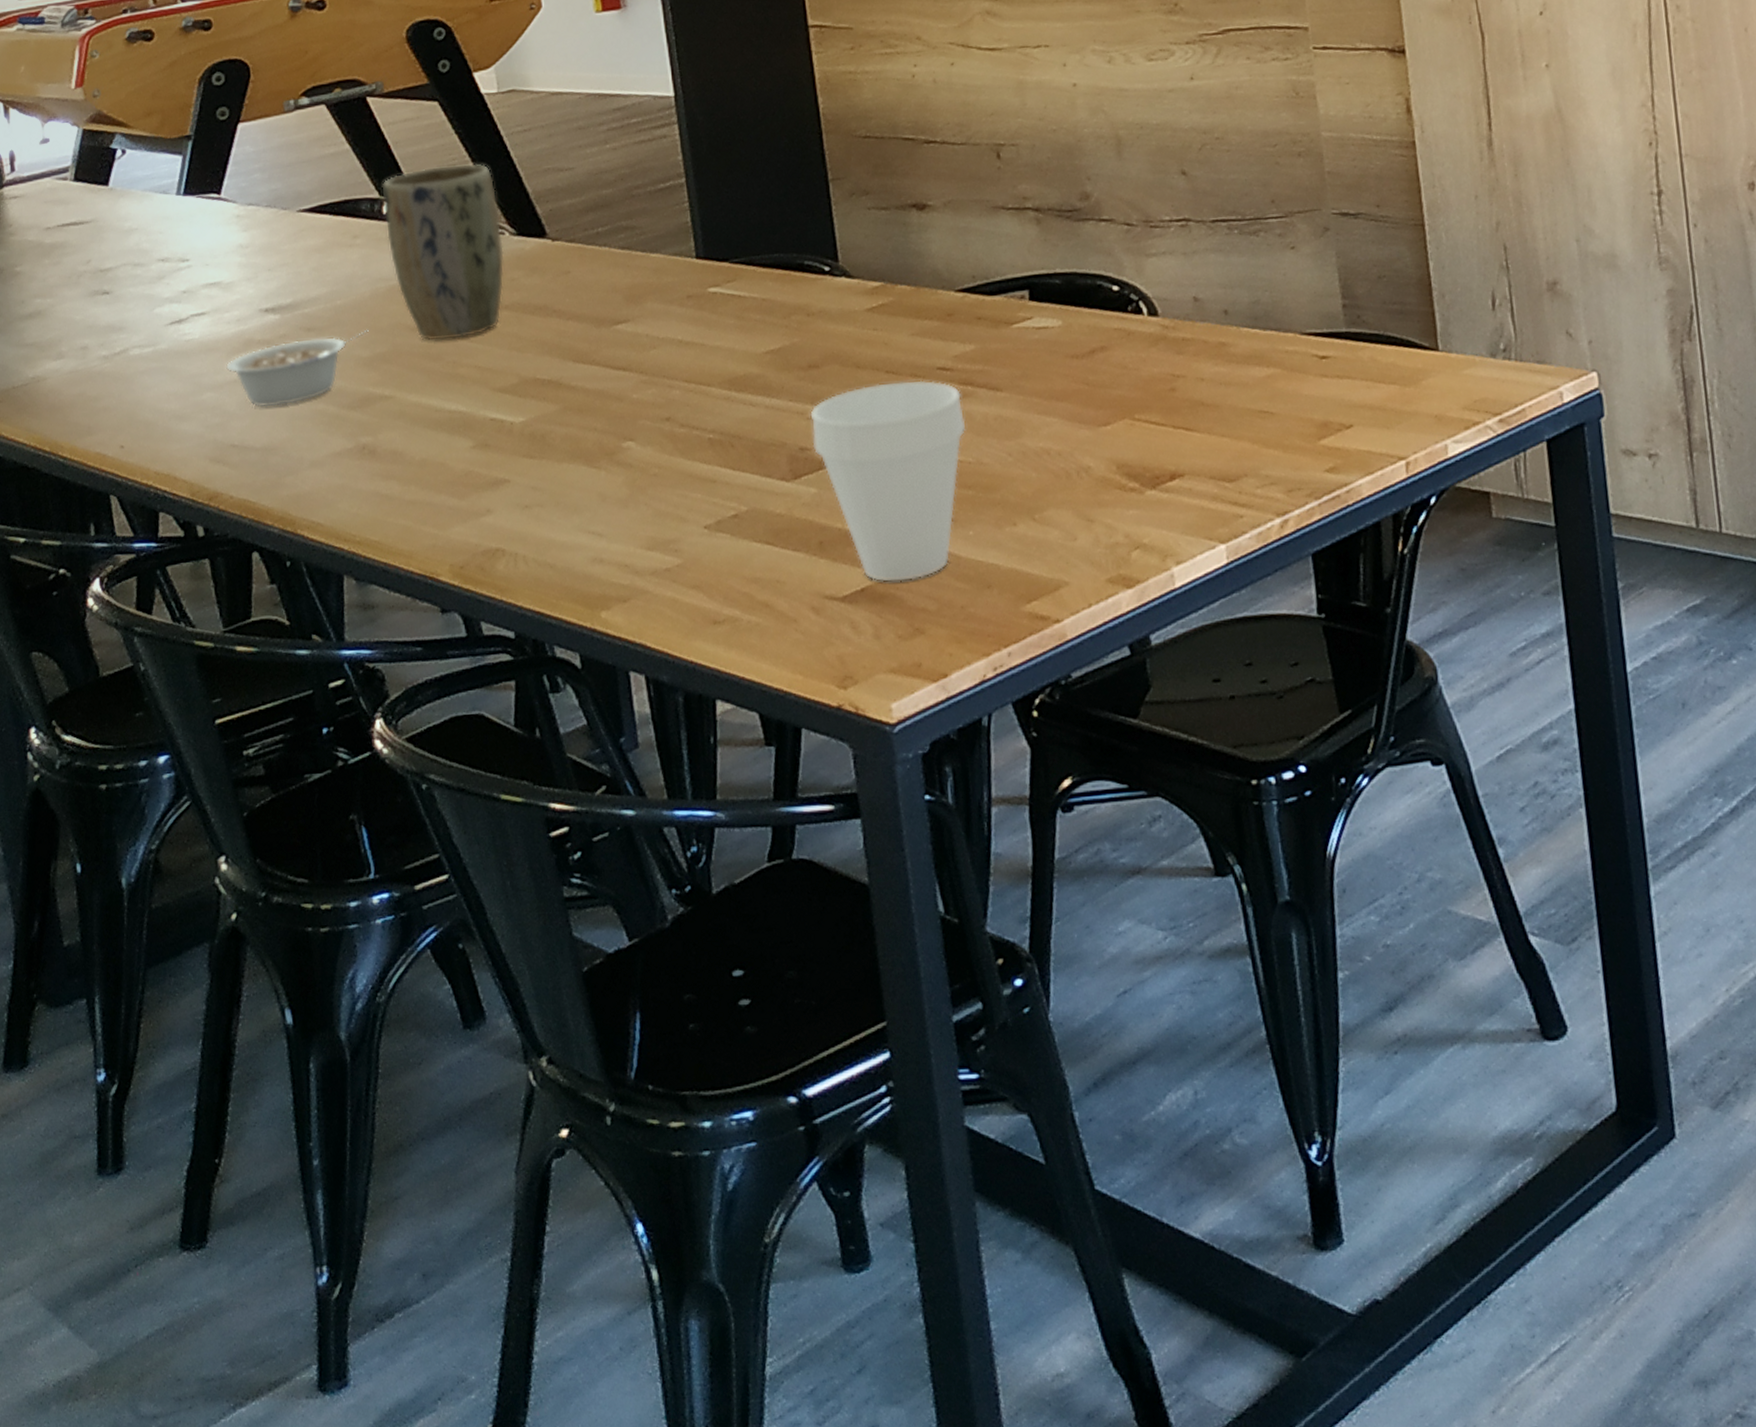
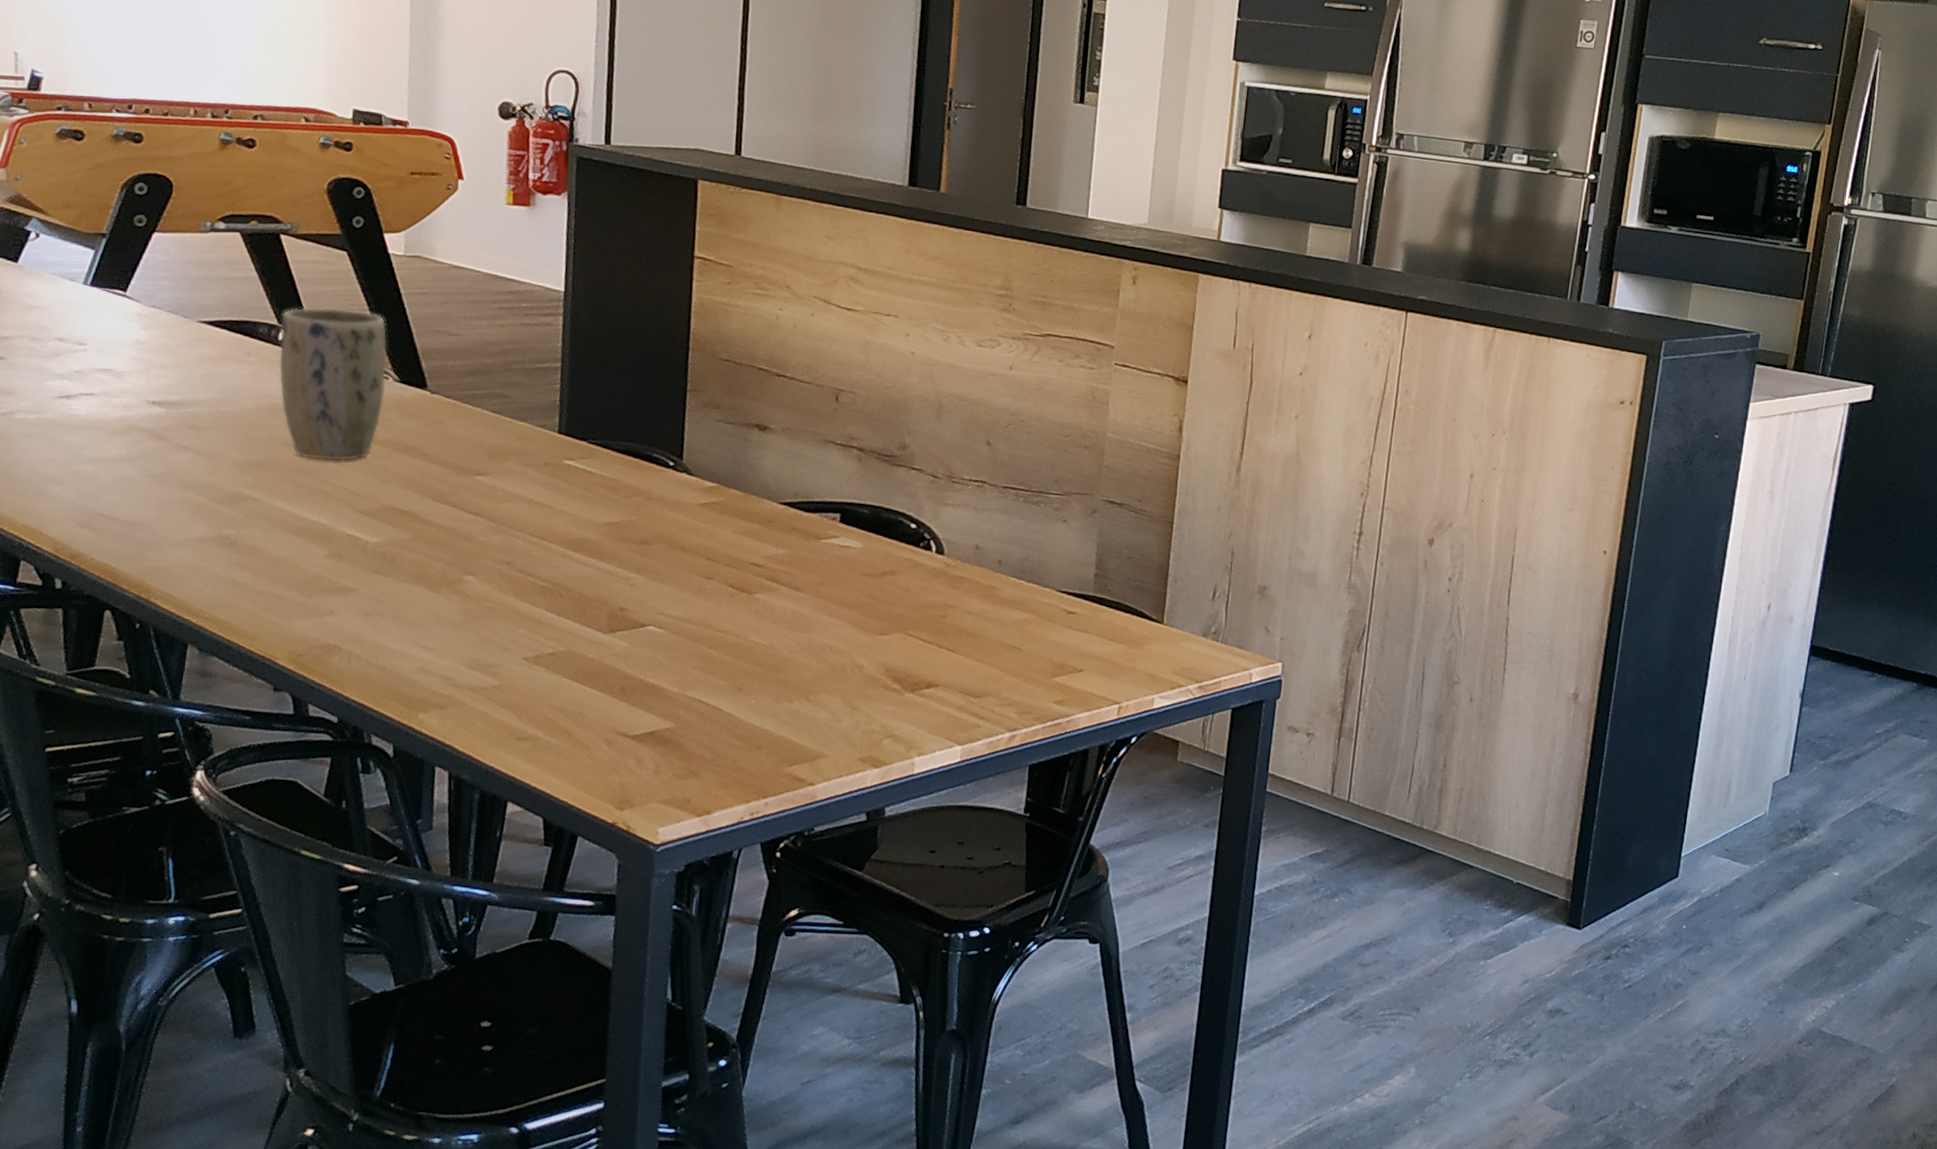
legume: present [226,329,369,407] -> none [106,434,248,489]
cup: present [810,380,966,582] -> none [632,566,768,732]

